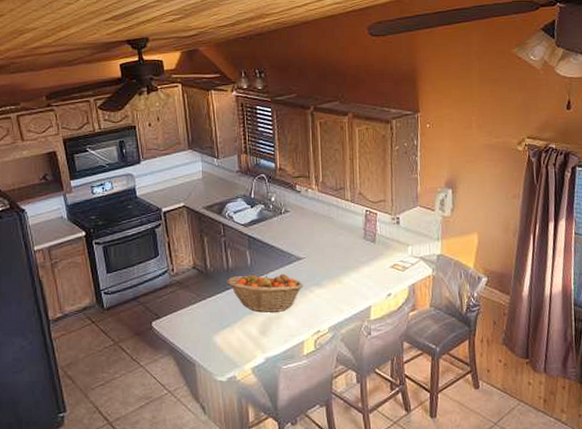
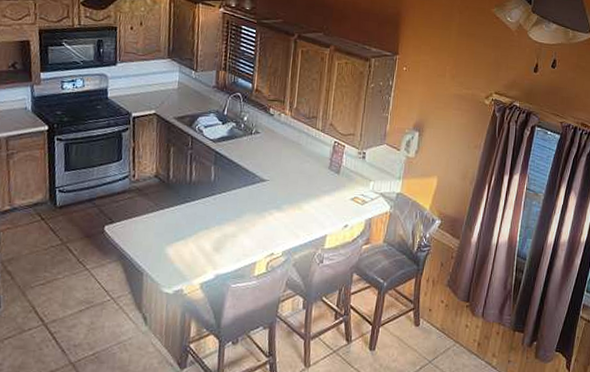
fruit basket: present [227,273,303,313] -> none [187,190,263,231]

